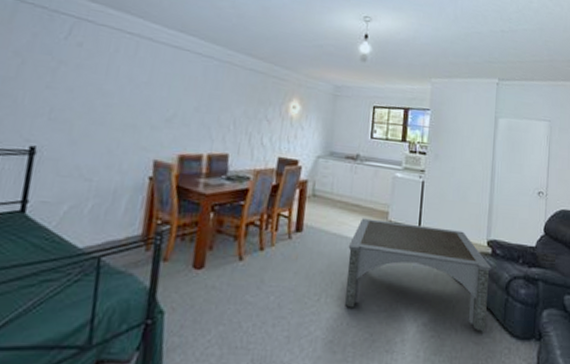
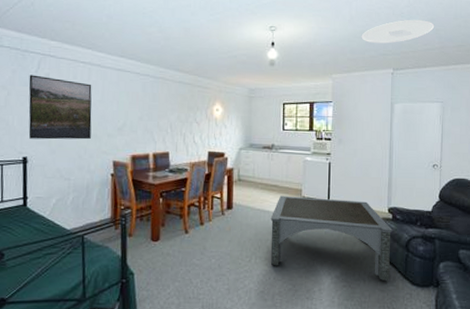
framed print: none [43,41,138,131] -> present [28,74,92,140]
ceiling light: none [465,26,544,51] -> present [361,19,435,44]

